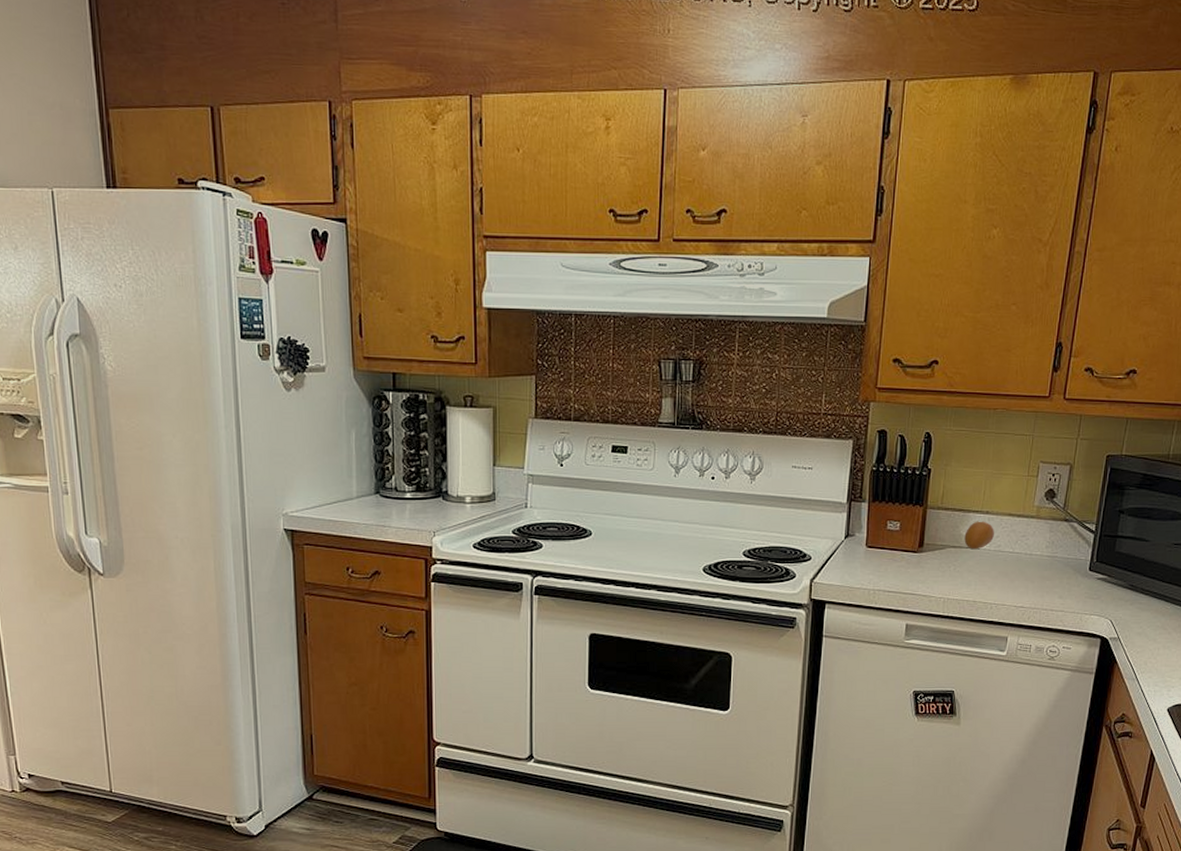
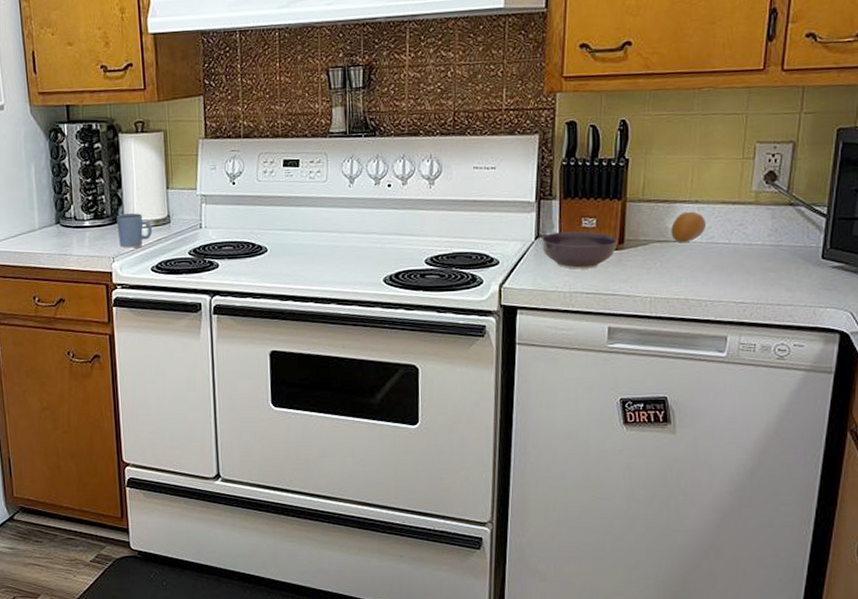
mug: none [439,488,477,524] -> present [116,213,153,249]
bowl: none [850,533,918,569] -> present [540,231,618,269]

